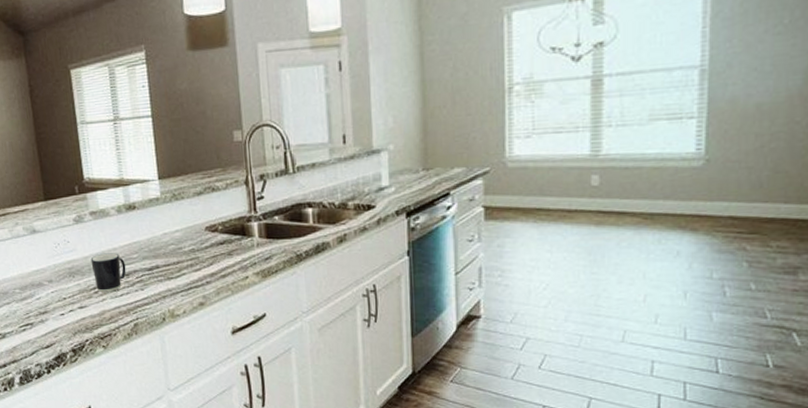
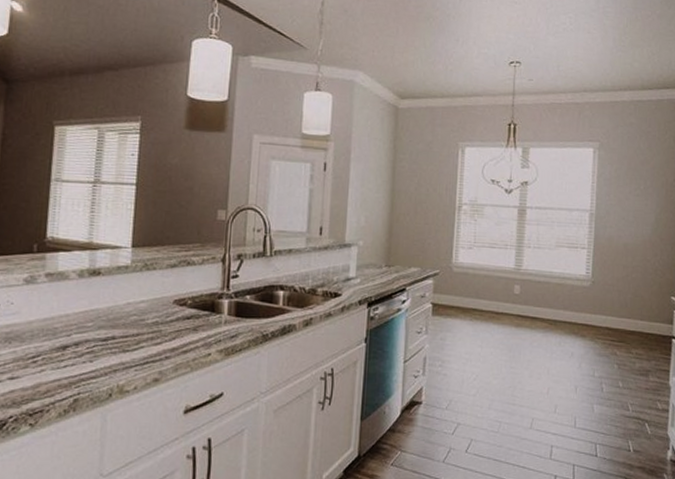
mug: present [90,253,126,292] -> none [35,319,77,362]

